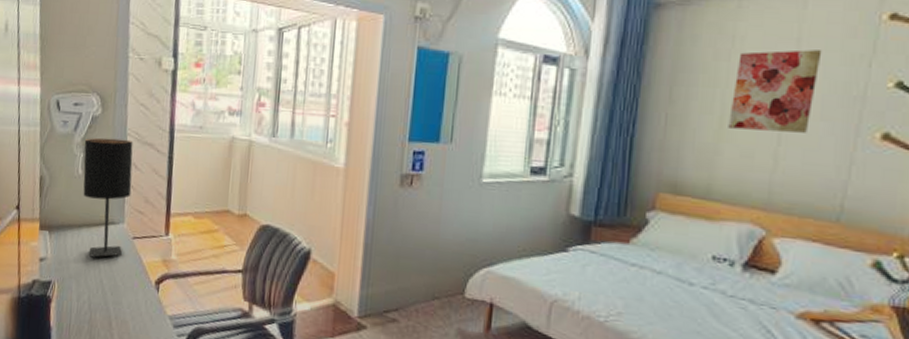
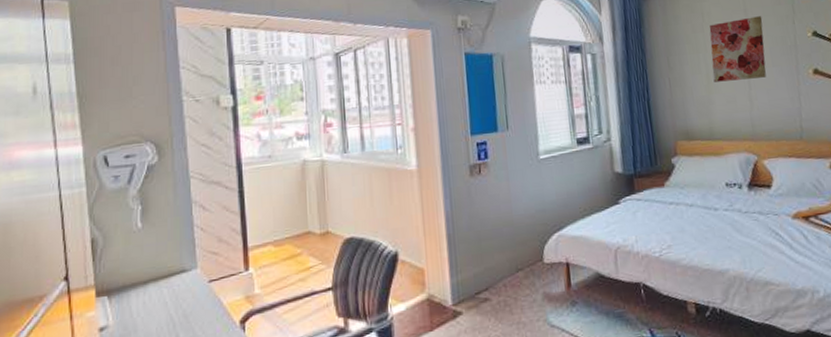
table lamp: present [83,137,133,258] -> none [141,182,202,313]

